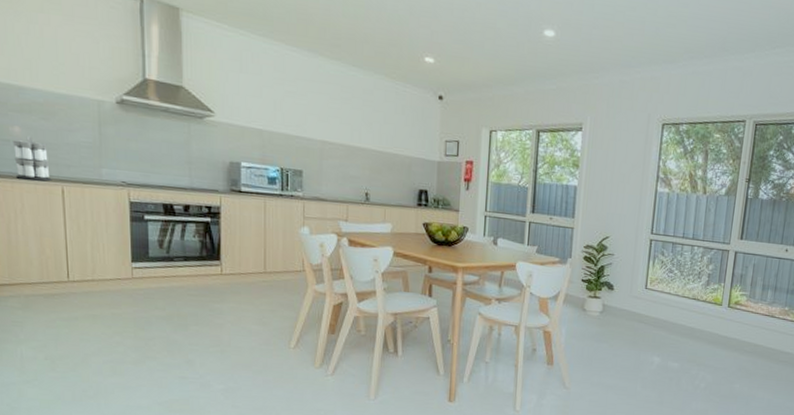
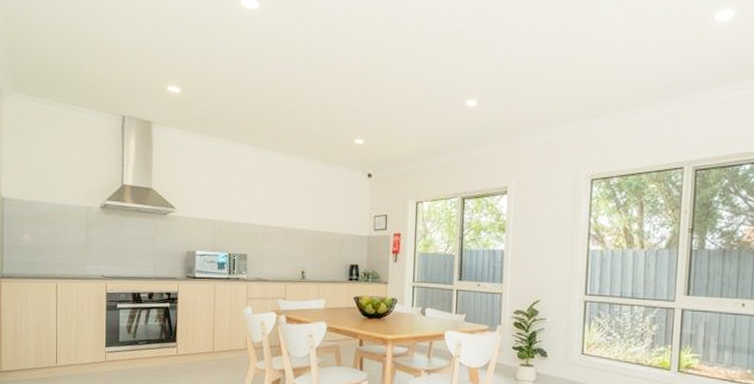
spice rack: present [13,136,52,182] -> none [23,242,49,280]

